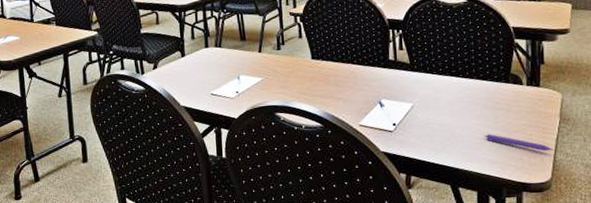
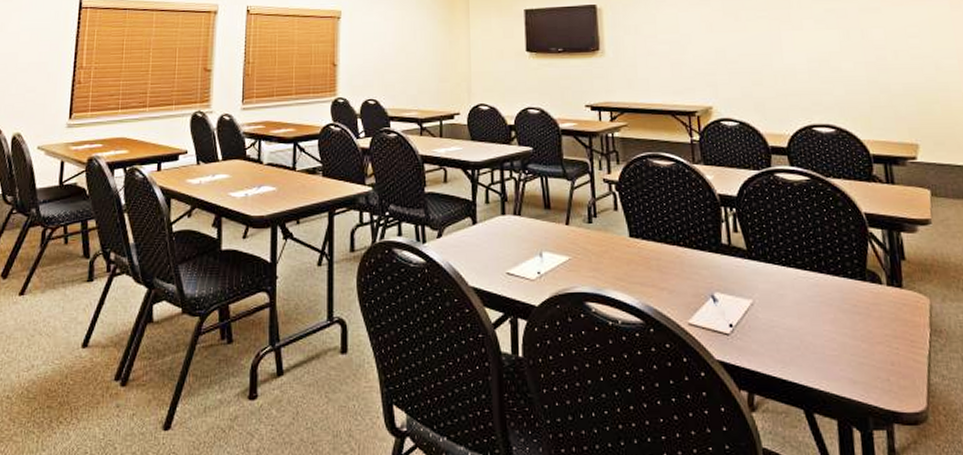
pen: present [483,134,555,151] -> none [840,345,928,371]

